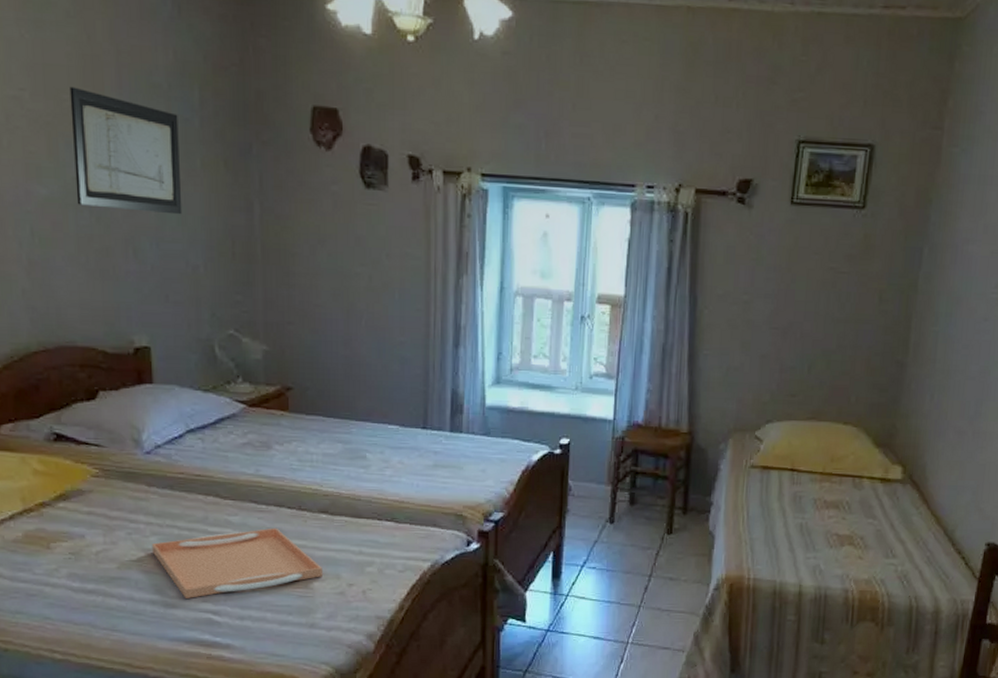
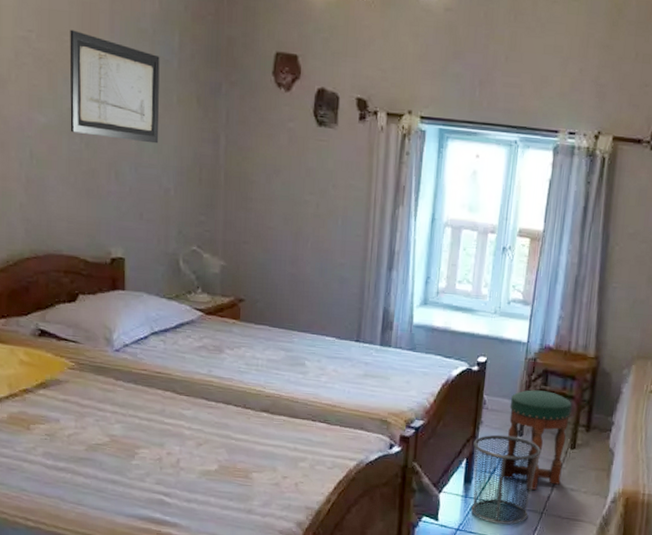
serving tray: present [151,527,322,598] -> none [115,422,261,481]
waste bin: none [560,523,636,621] -> present [471,434,542,525]
stool: none [595,472,666,581] -> present [503,390,572,490]

